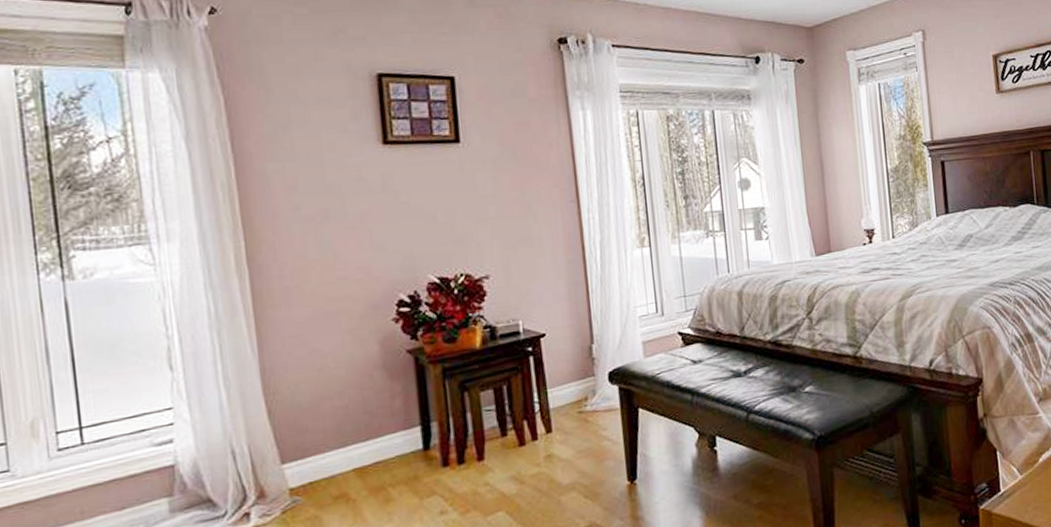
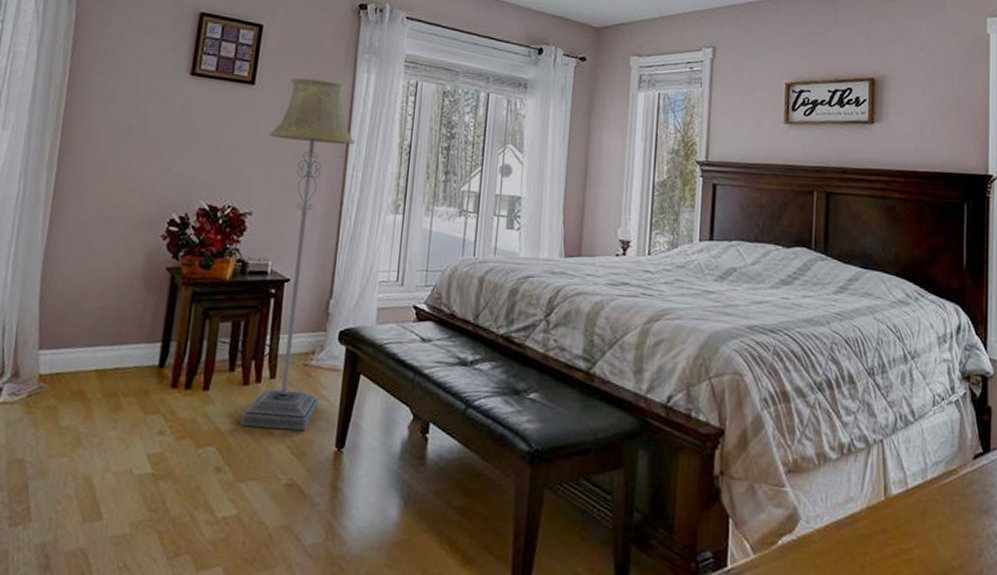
floor lamp: none [488,125,603,484] -> present [240,78,356,431]

